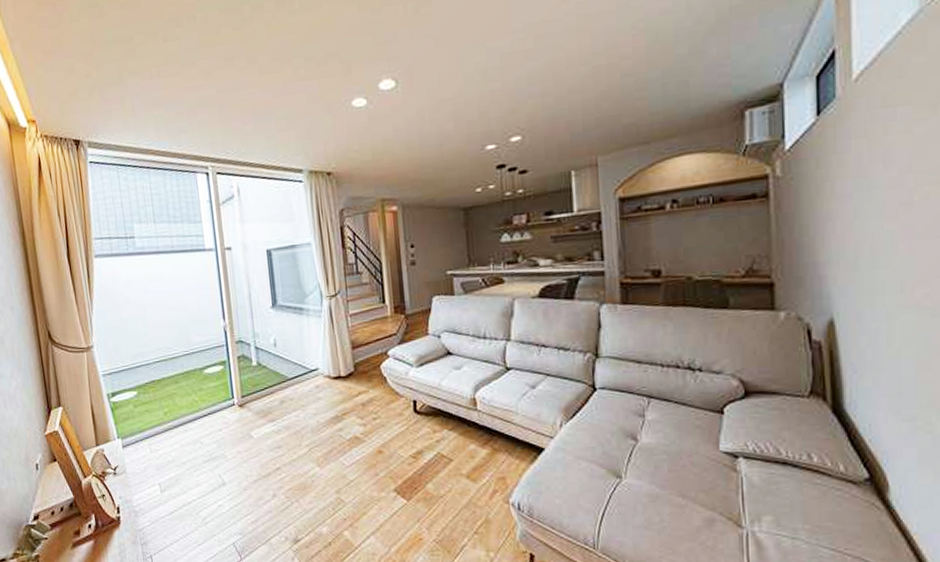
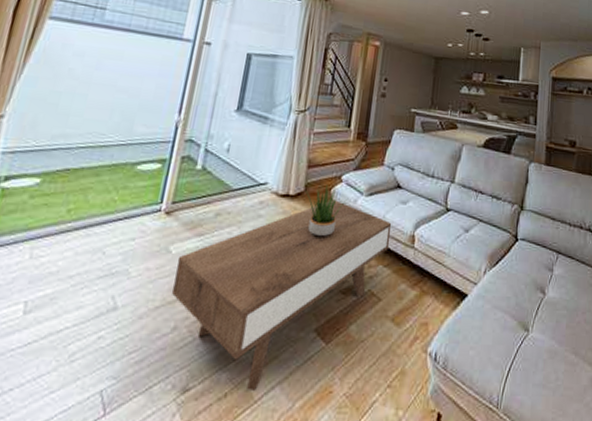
coffee table: none [260,375,451,540] -> present [171,200,392,391]
potted plant: none [355,362,399,411] -> present [305,184,349,237]

